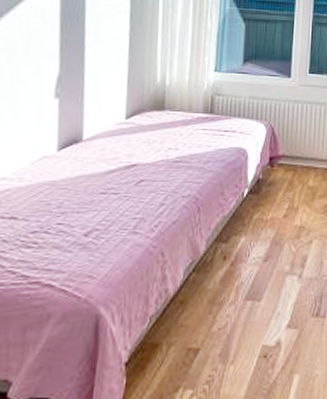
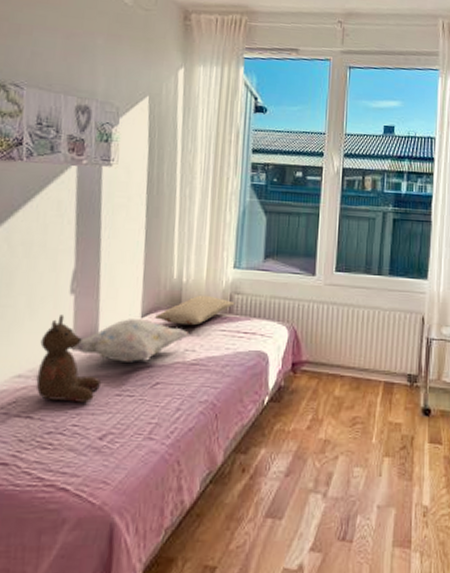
teddy bear: none [20,118,87,202] -> present [36,315,102,403]
decorative pillow: none [54,121,173,162] -> present [69,319,189,362]
pillow: none [139,98,216,126] -> present [155,296,235,326]

